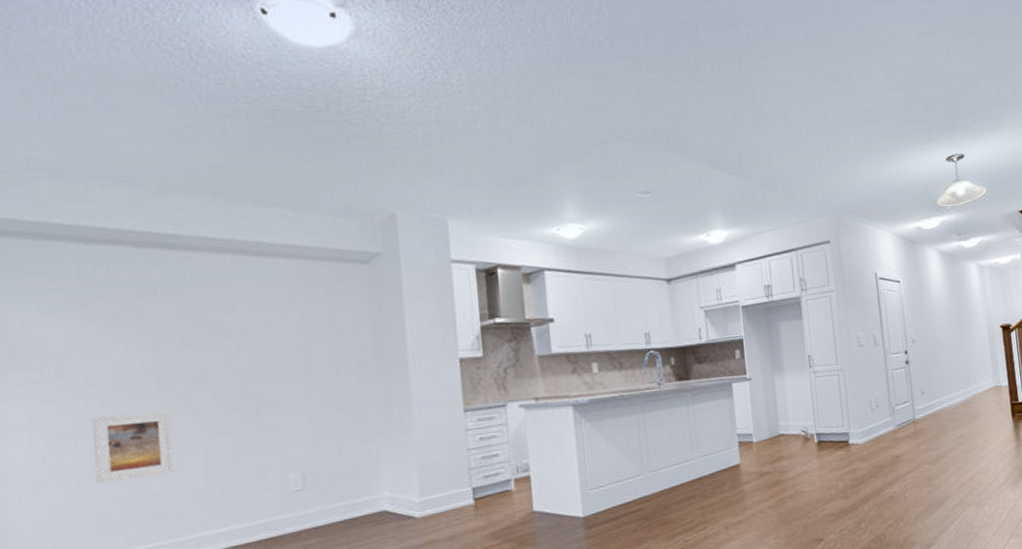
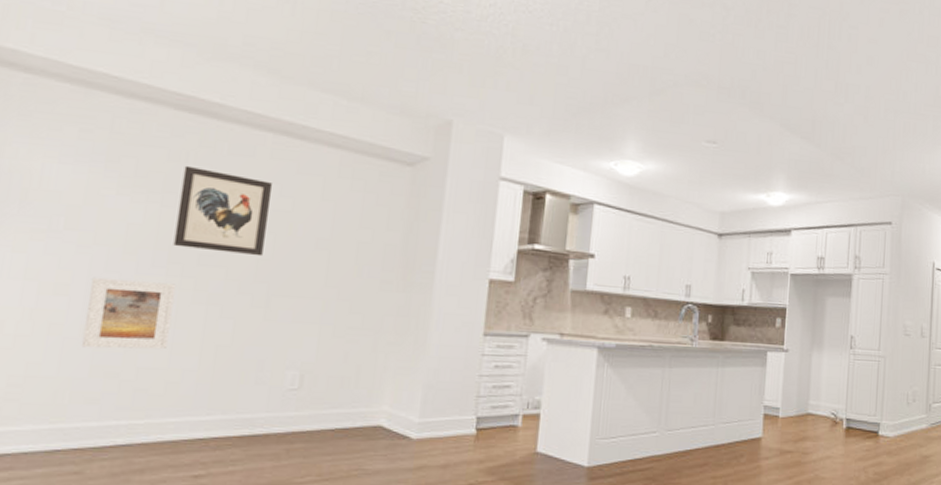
wall art: none [154,298,244,377] -> present [173,165,273,257]

